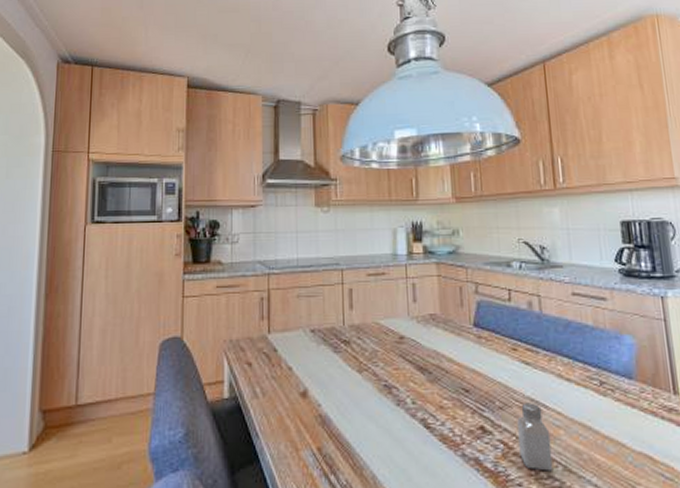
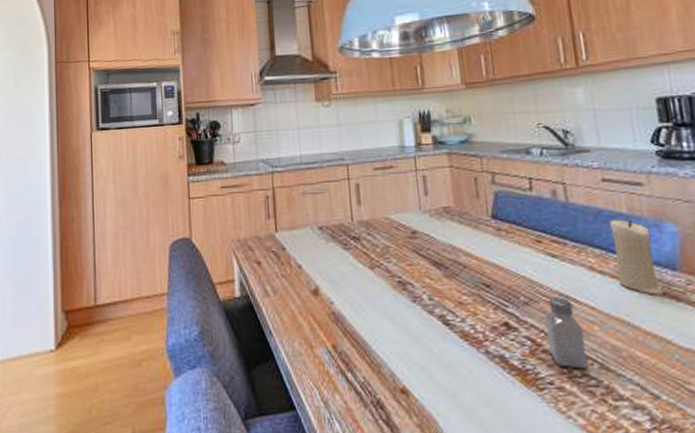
candle: none [577,330,622,402] -> present [610,219,665,295]

